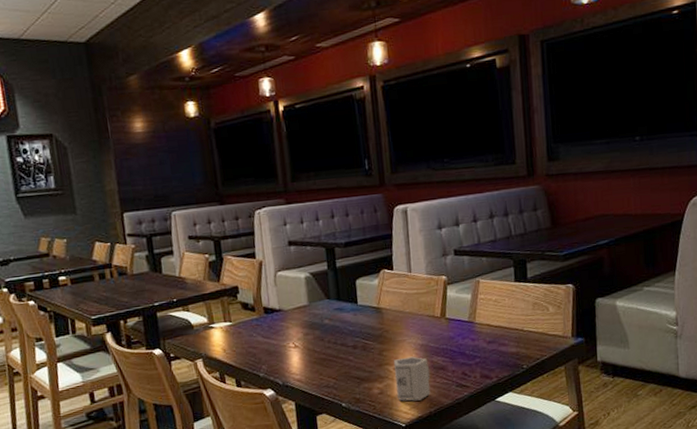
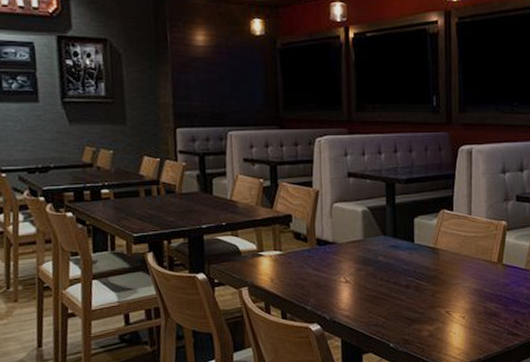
cup: present [393,356,431,401] -> none [445,300,482,346]

